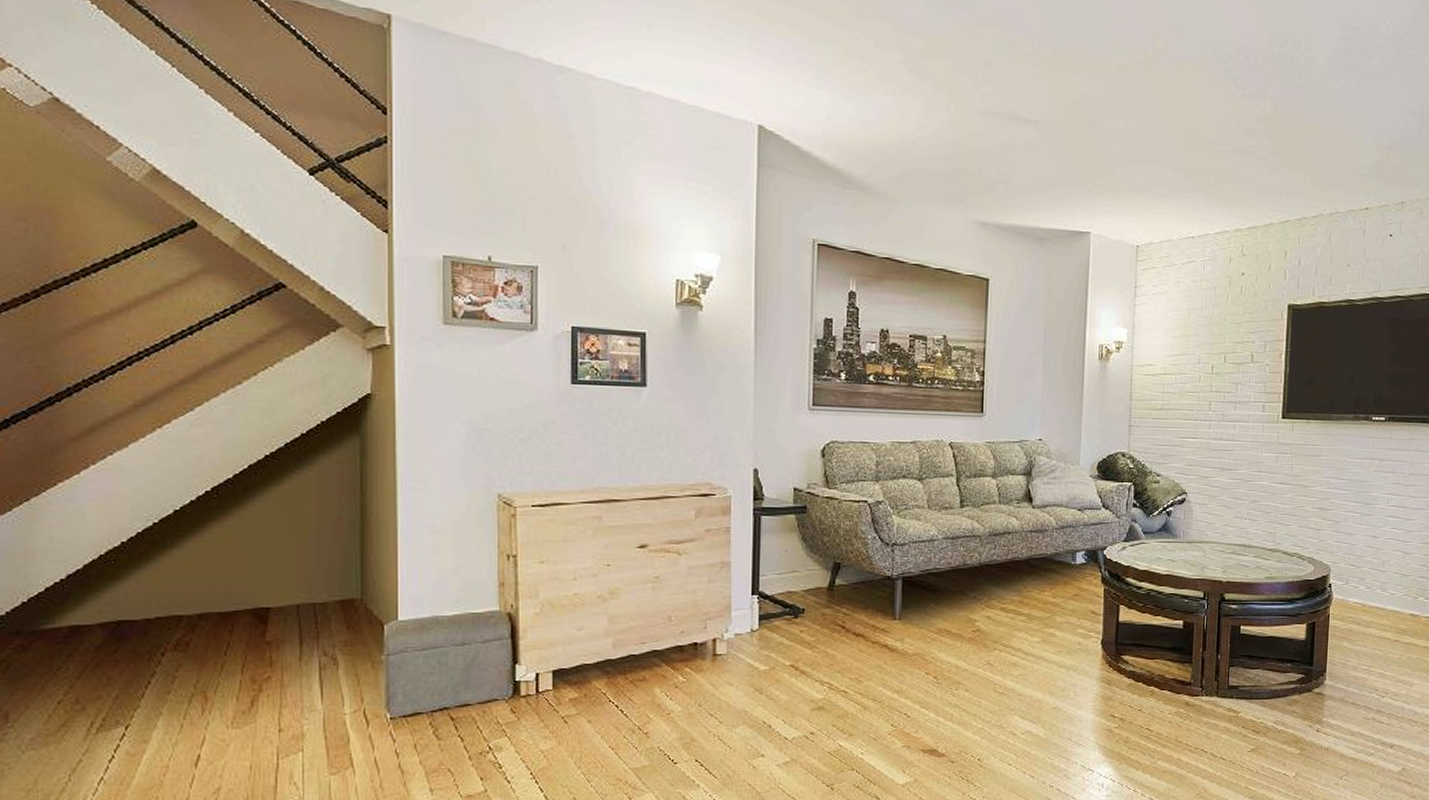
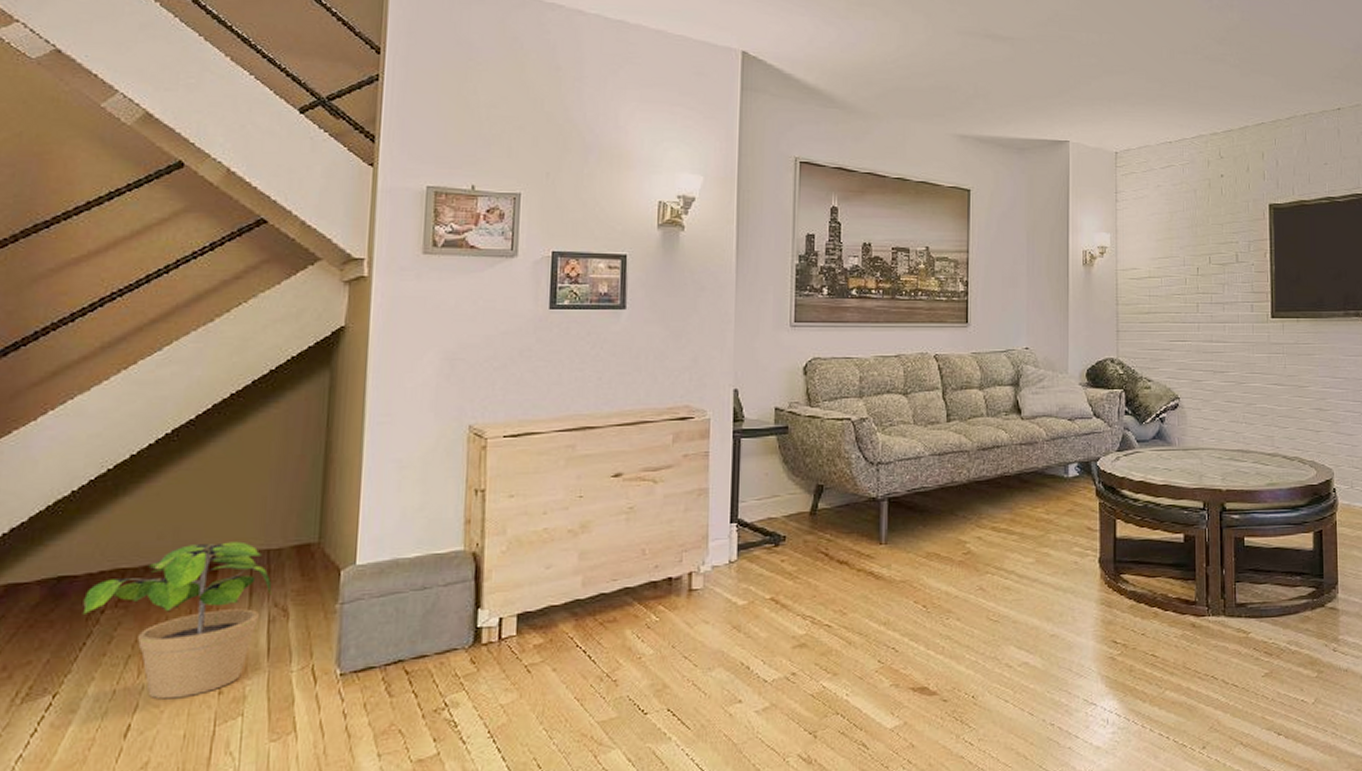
potted plant: none [144,595,321,734] -> present [82,541,272,700]

